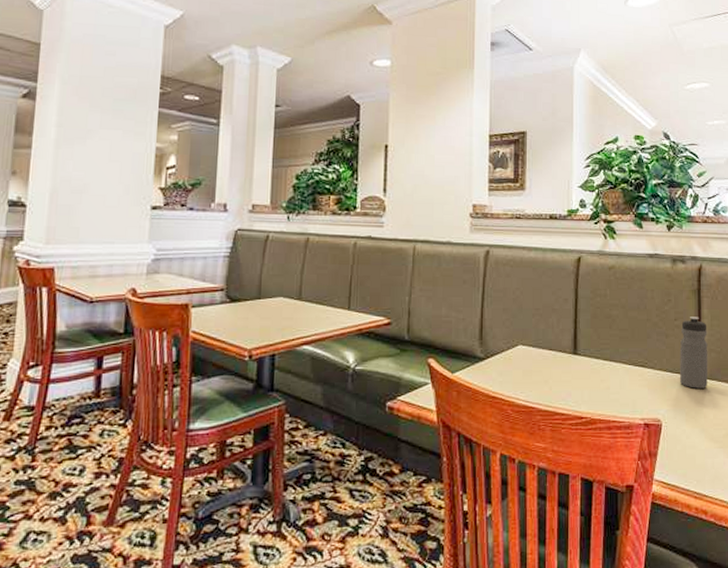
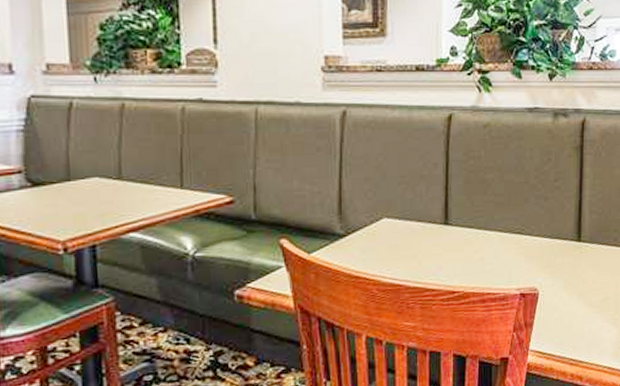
water bottle: present [680,317,708,389] -> none [559,176,589,254]

